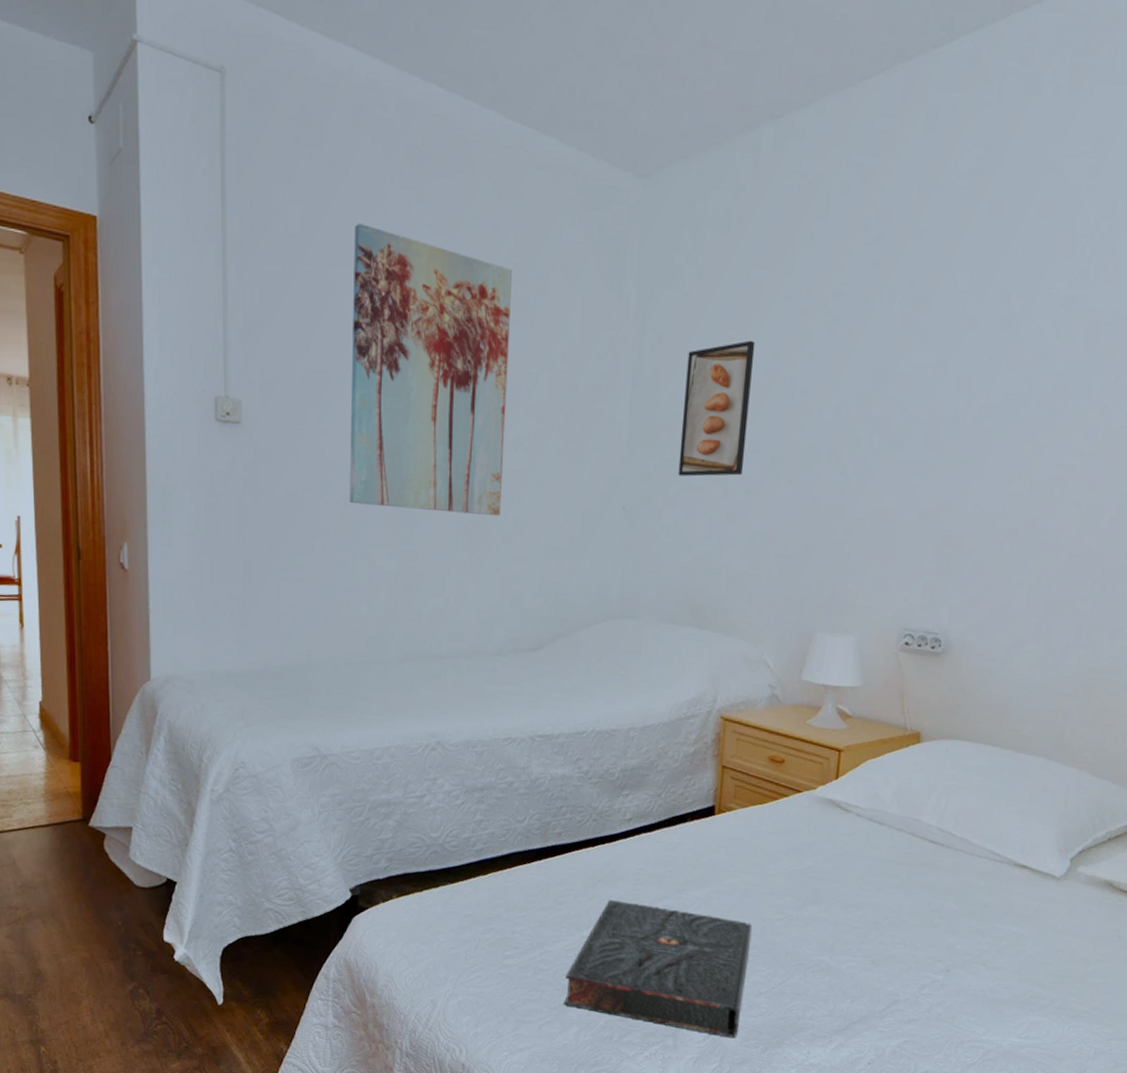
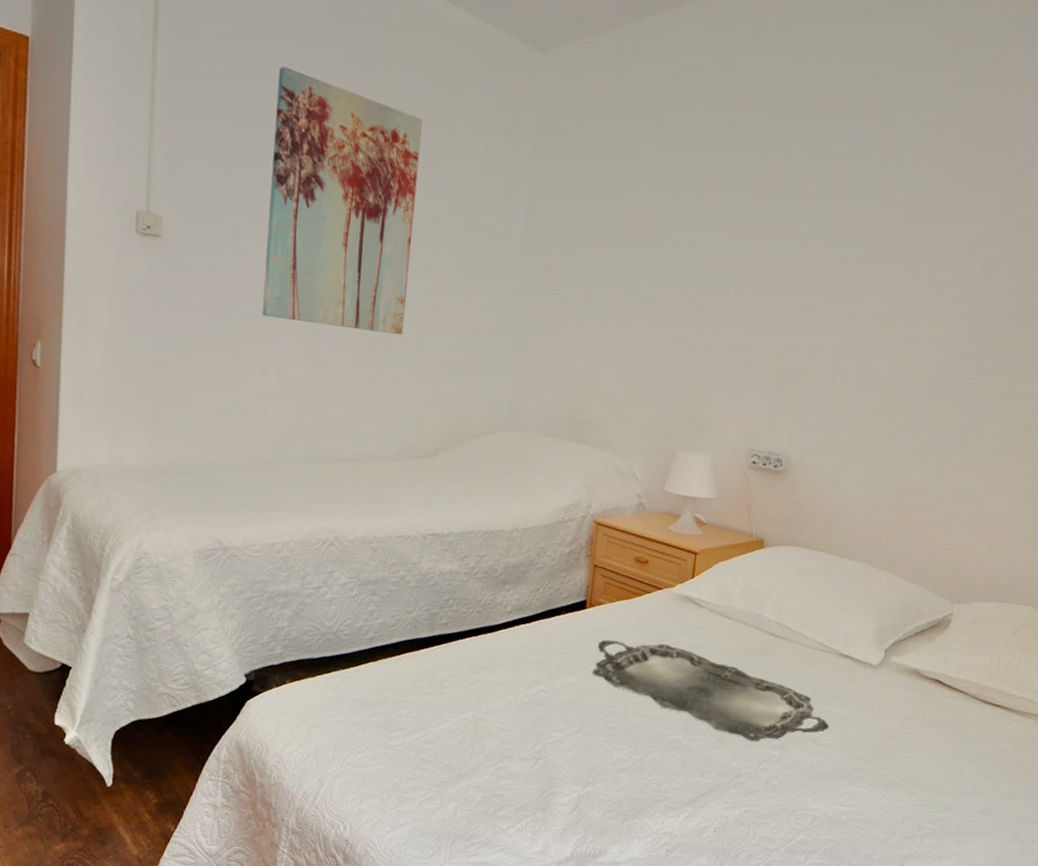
book: present [564,899,753,1039] -> none [444,684,617,811]
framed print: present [678,340,756,477] -> none [563,196,633,312]
serving tray: none [723,849,1003,963] -> present [592,639,829,741]

